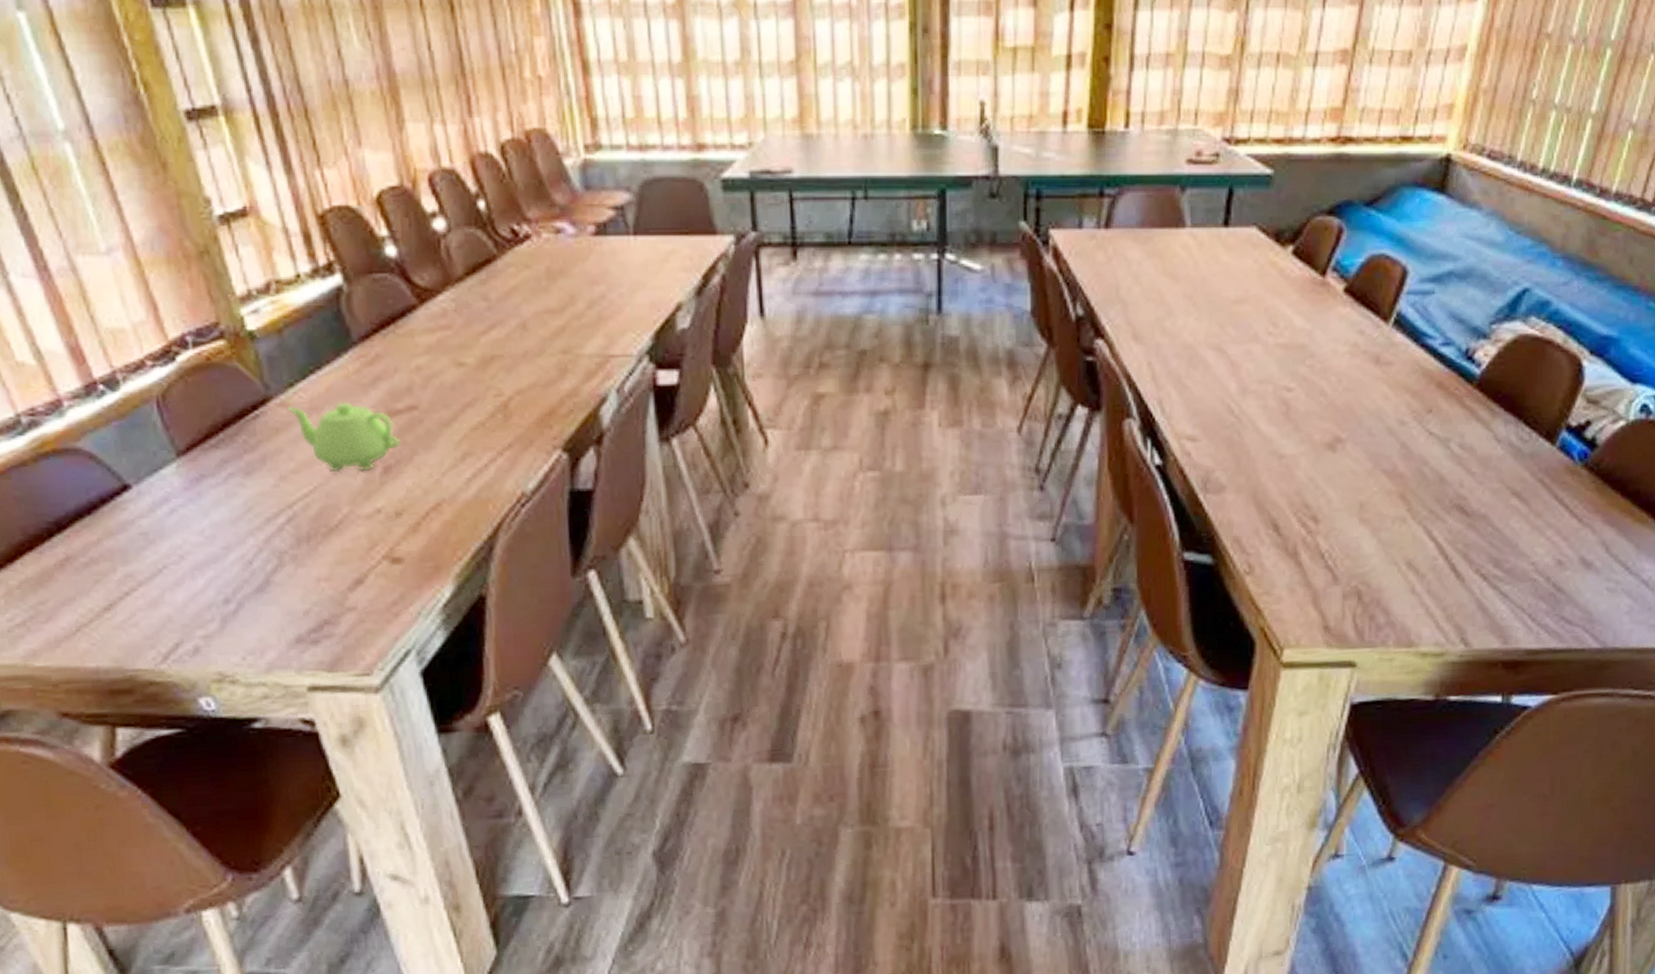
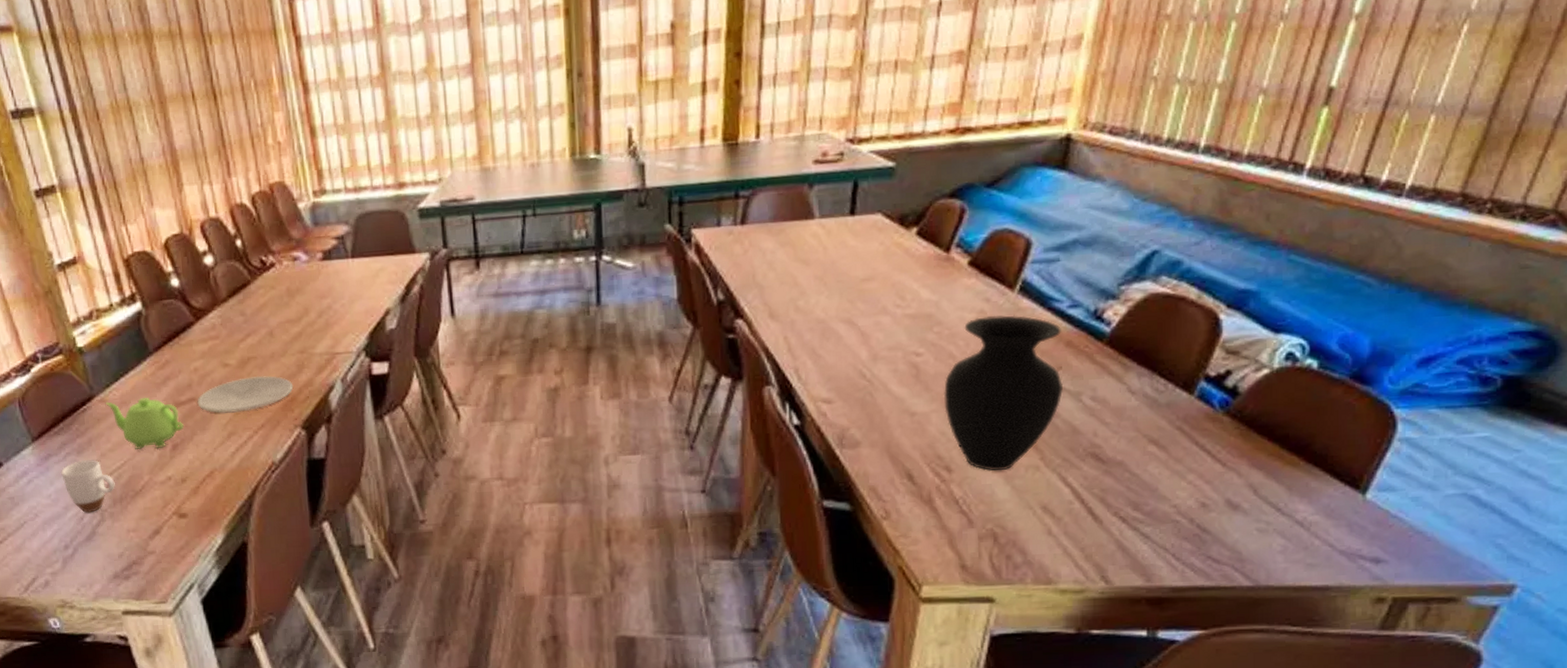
mug: none [220,482,300,556] -> present [61,459,115,514]
plate: none [419,379,553,427] -> present [197,375,294,413]
vase: none [1313,350,1433,523] -> present [943,315,1064,471]

